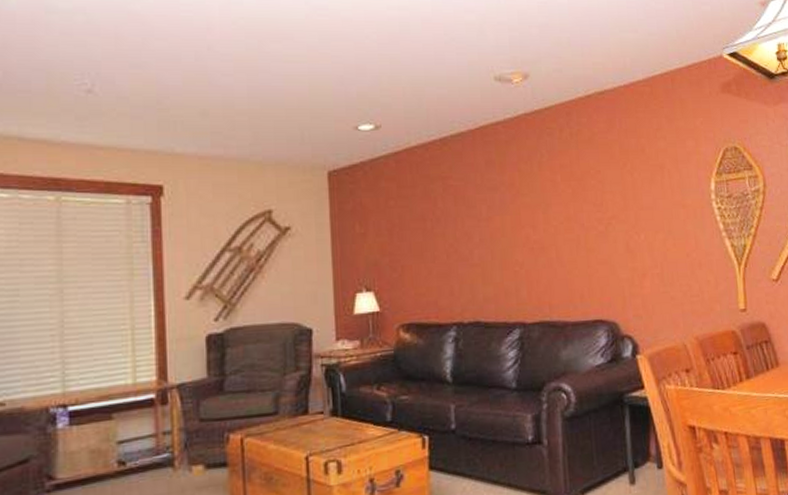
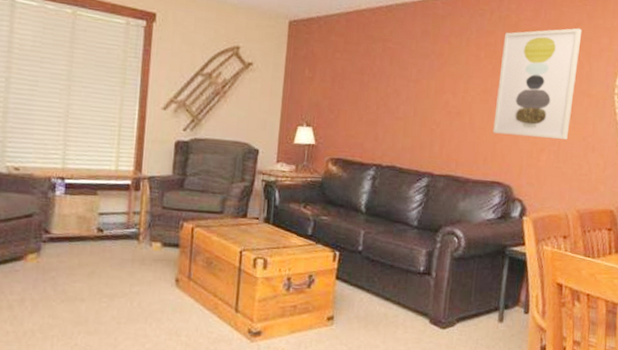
wall art: none [579,133,670,265] -> present [493,28,582,140]

